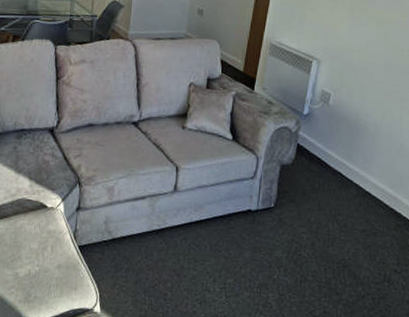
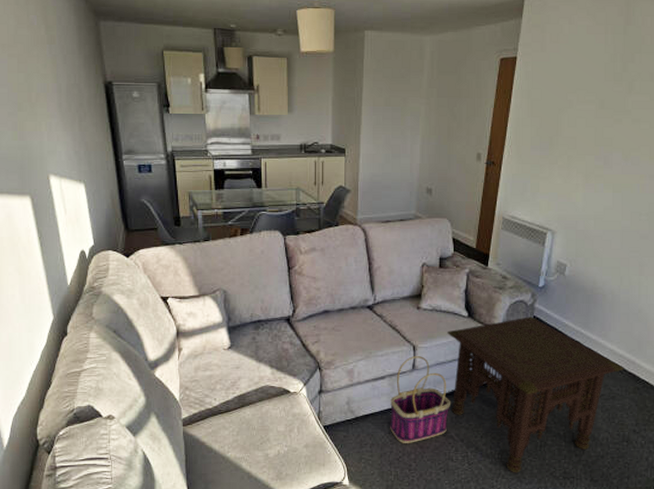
basket: none [147,177,212,270] -> present [390,356,451,443]
side table: none [211,144,386,310] -> present [447,316,624,473]

